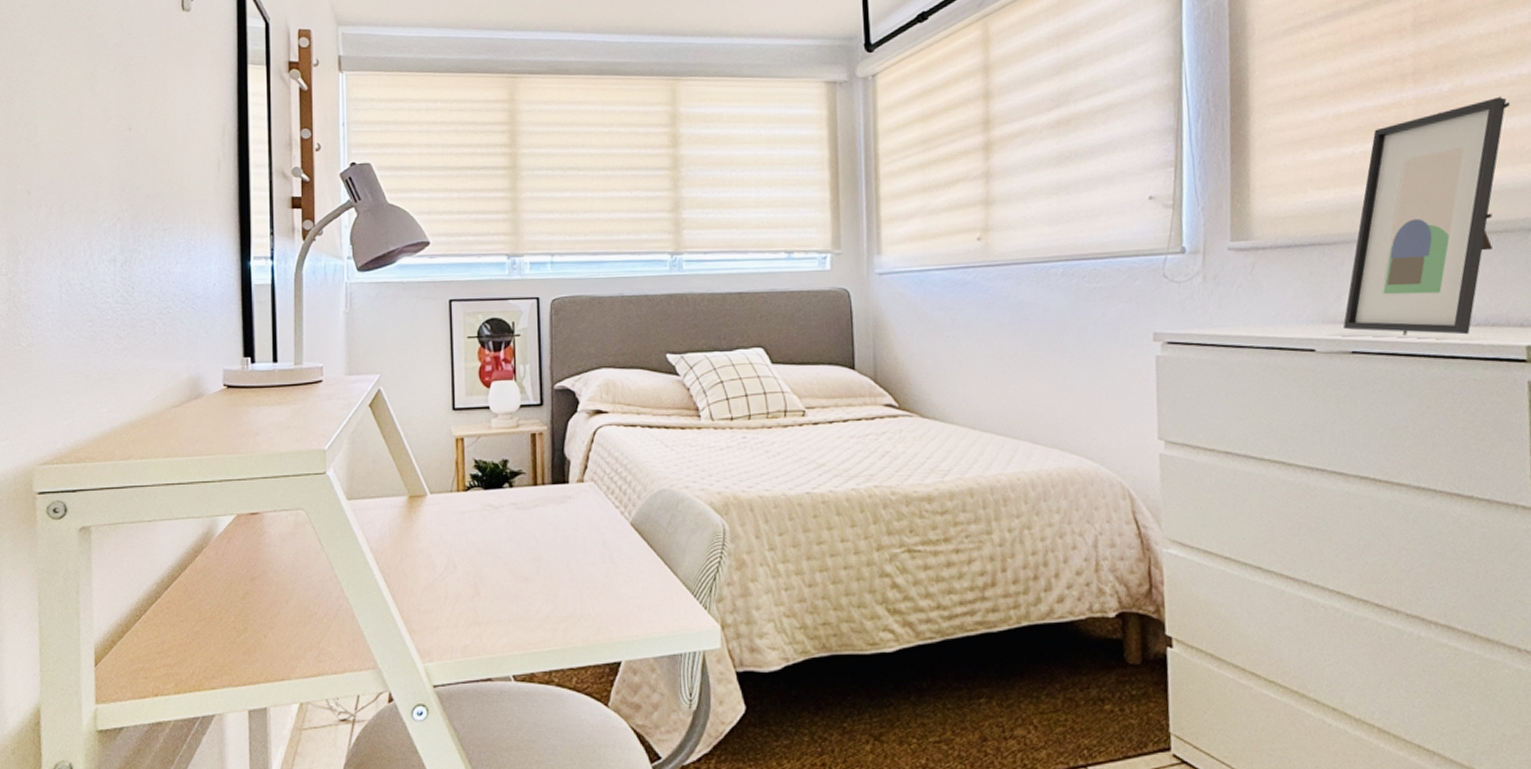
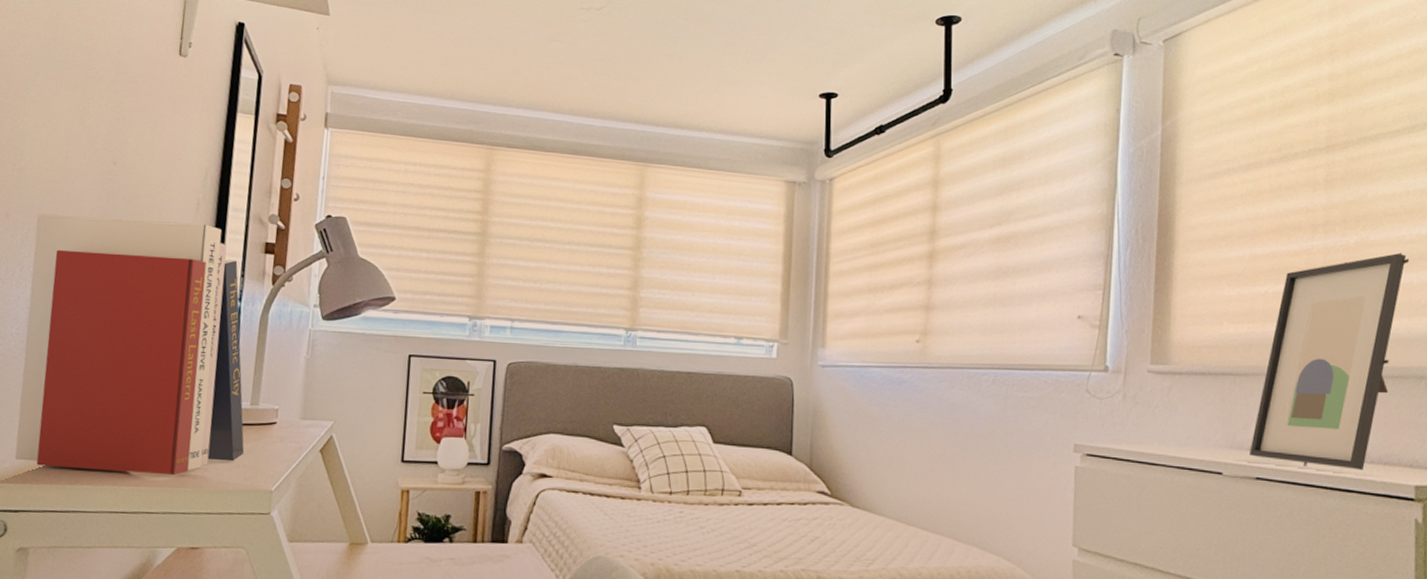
books: none [58,183,293,444] -> present [14,213,245,476]

